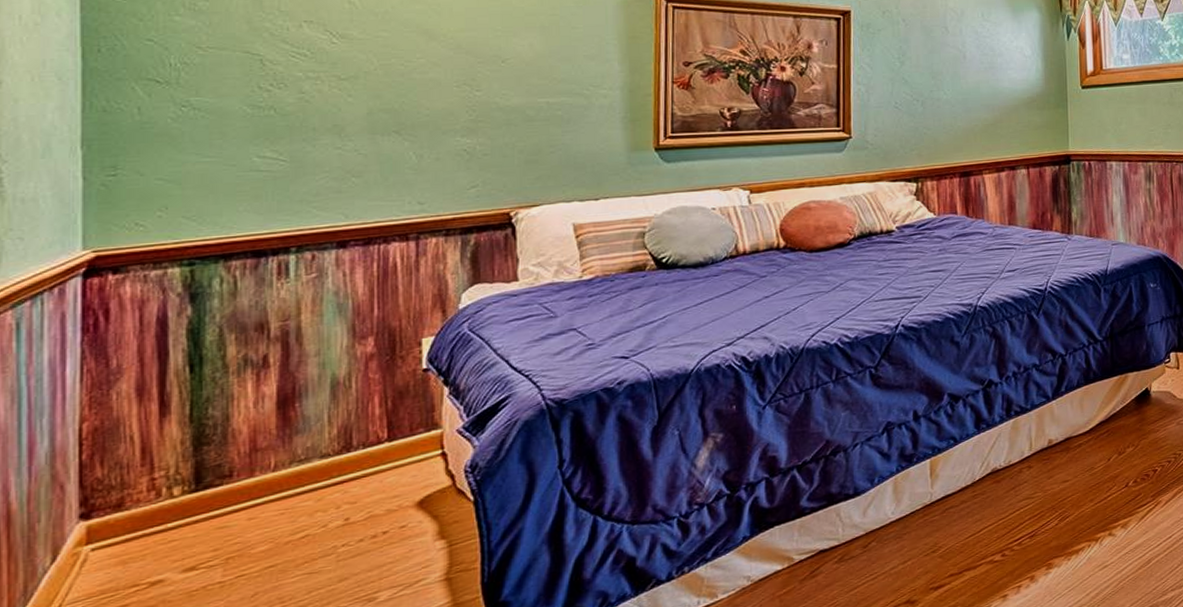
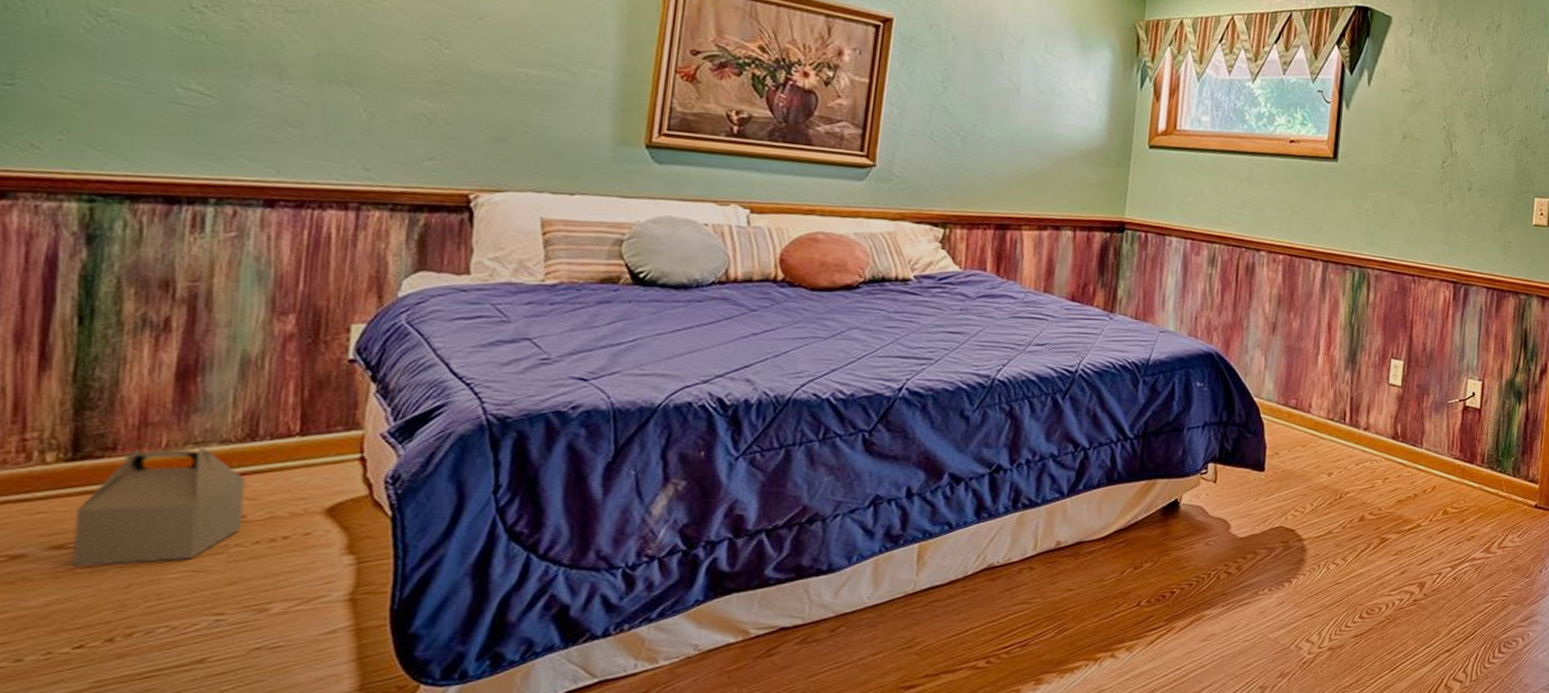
cardboard box: none [203,463,347,585] -> present [71,446,246,567]

